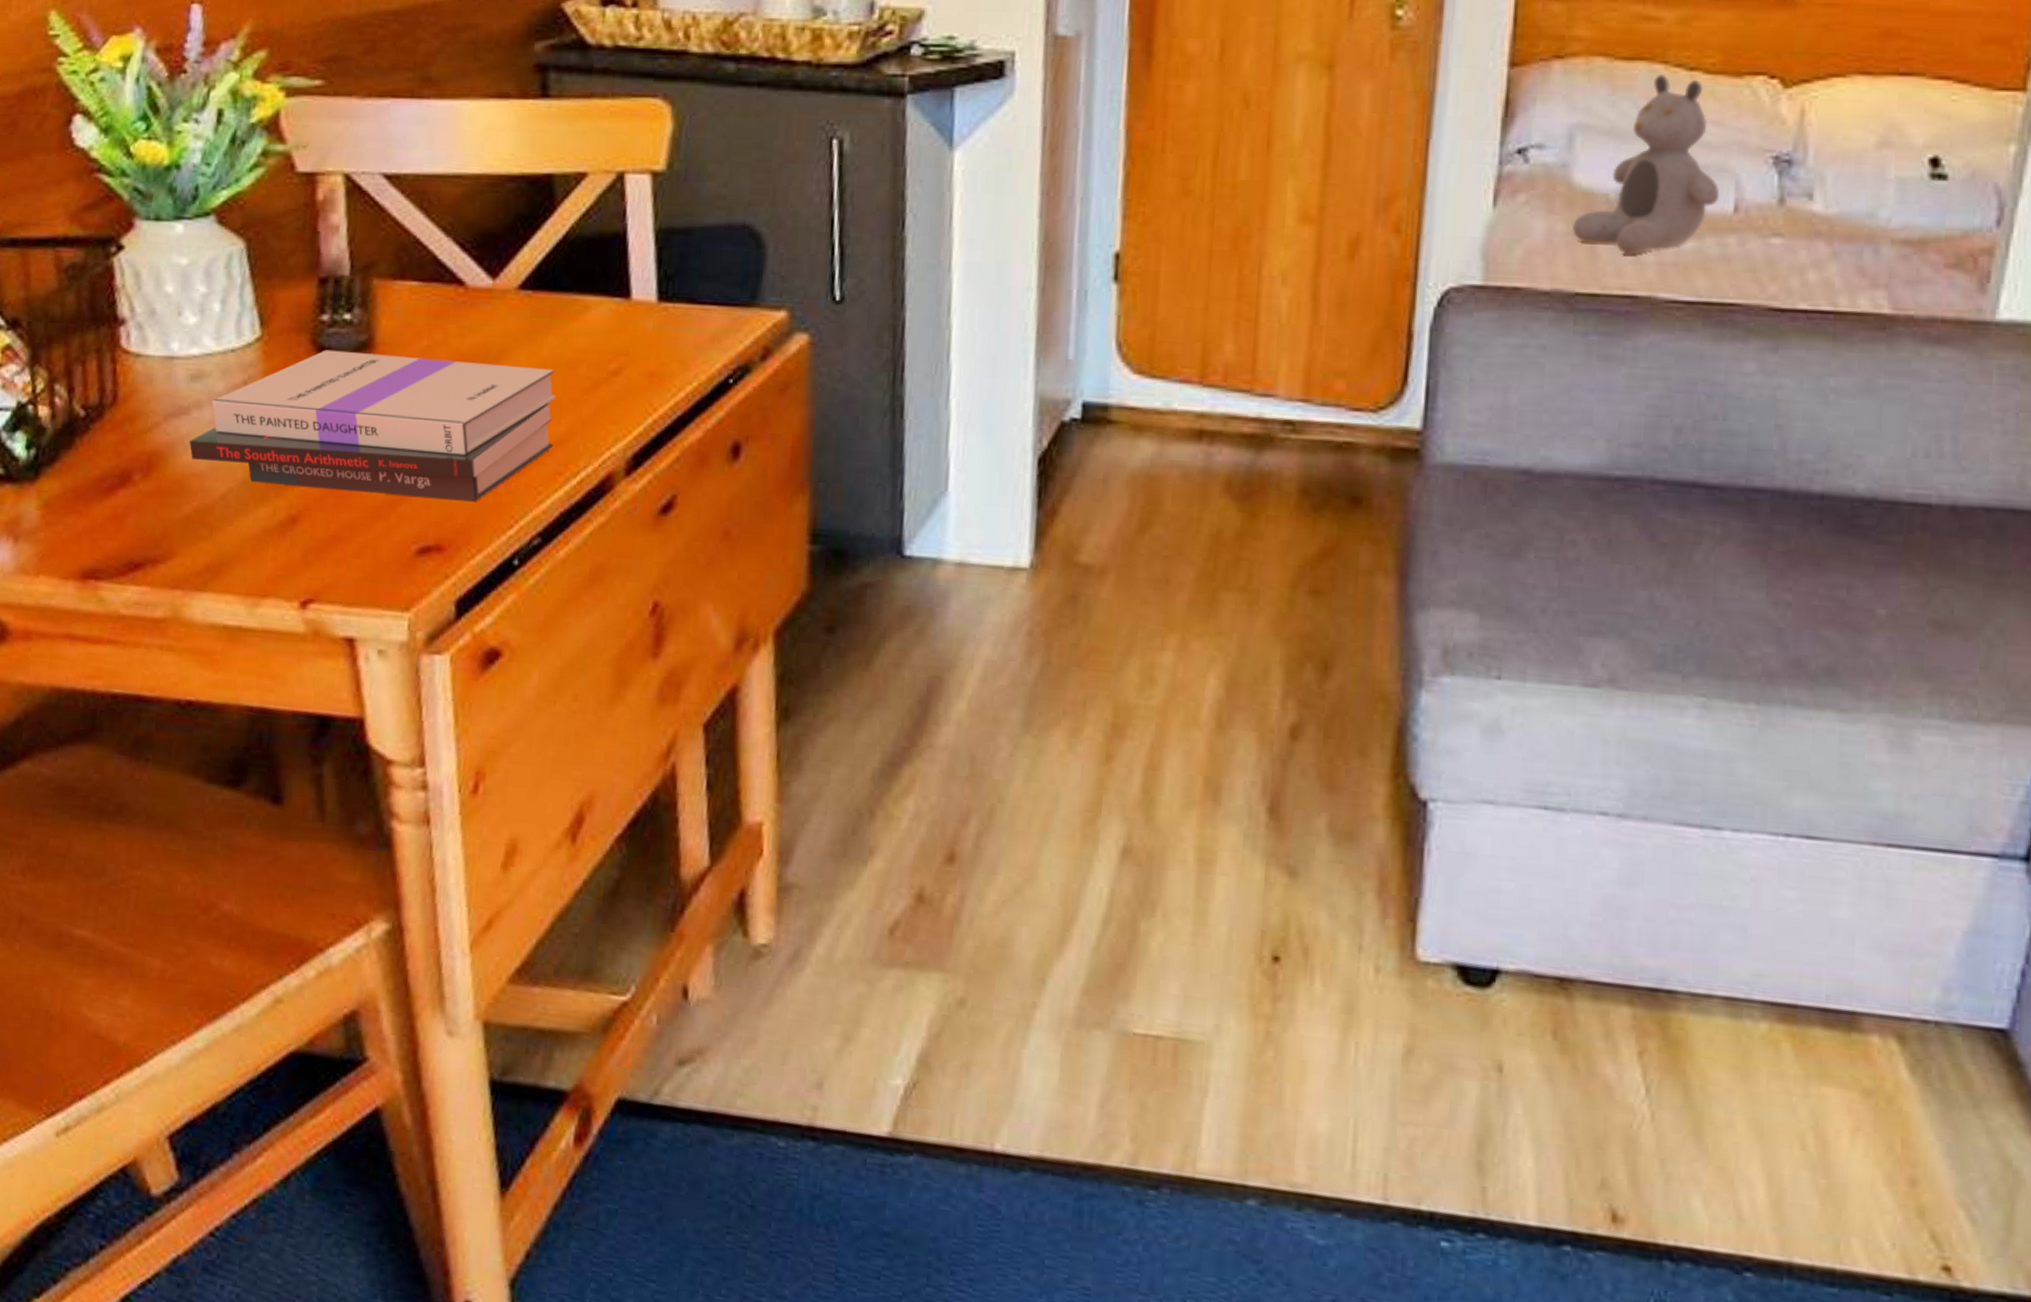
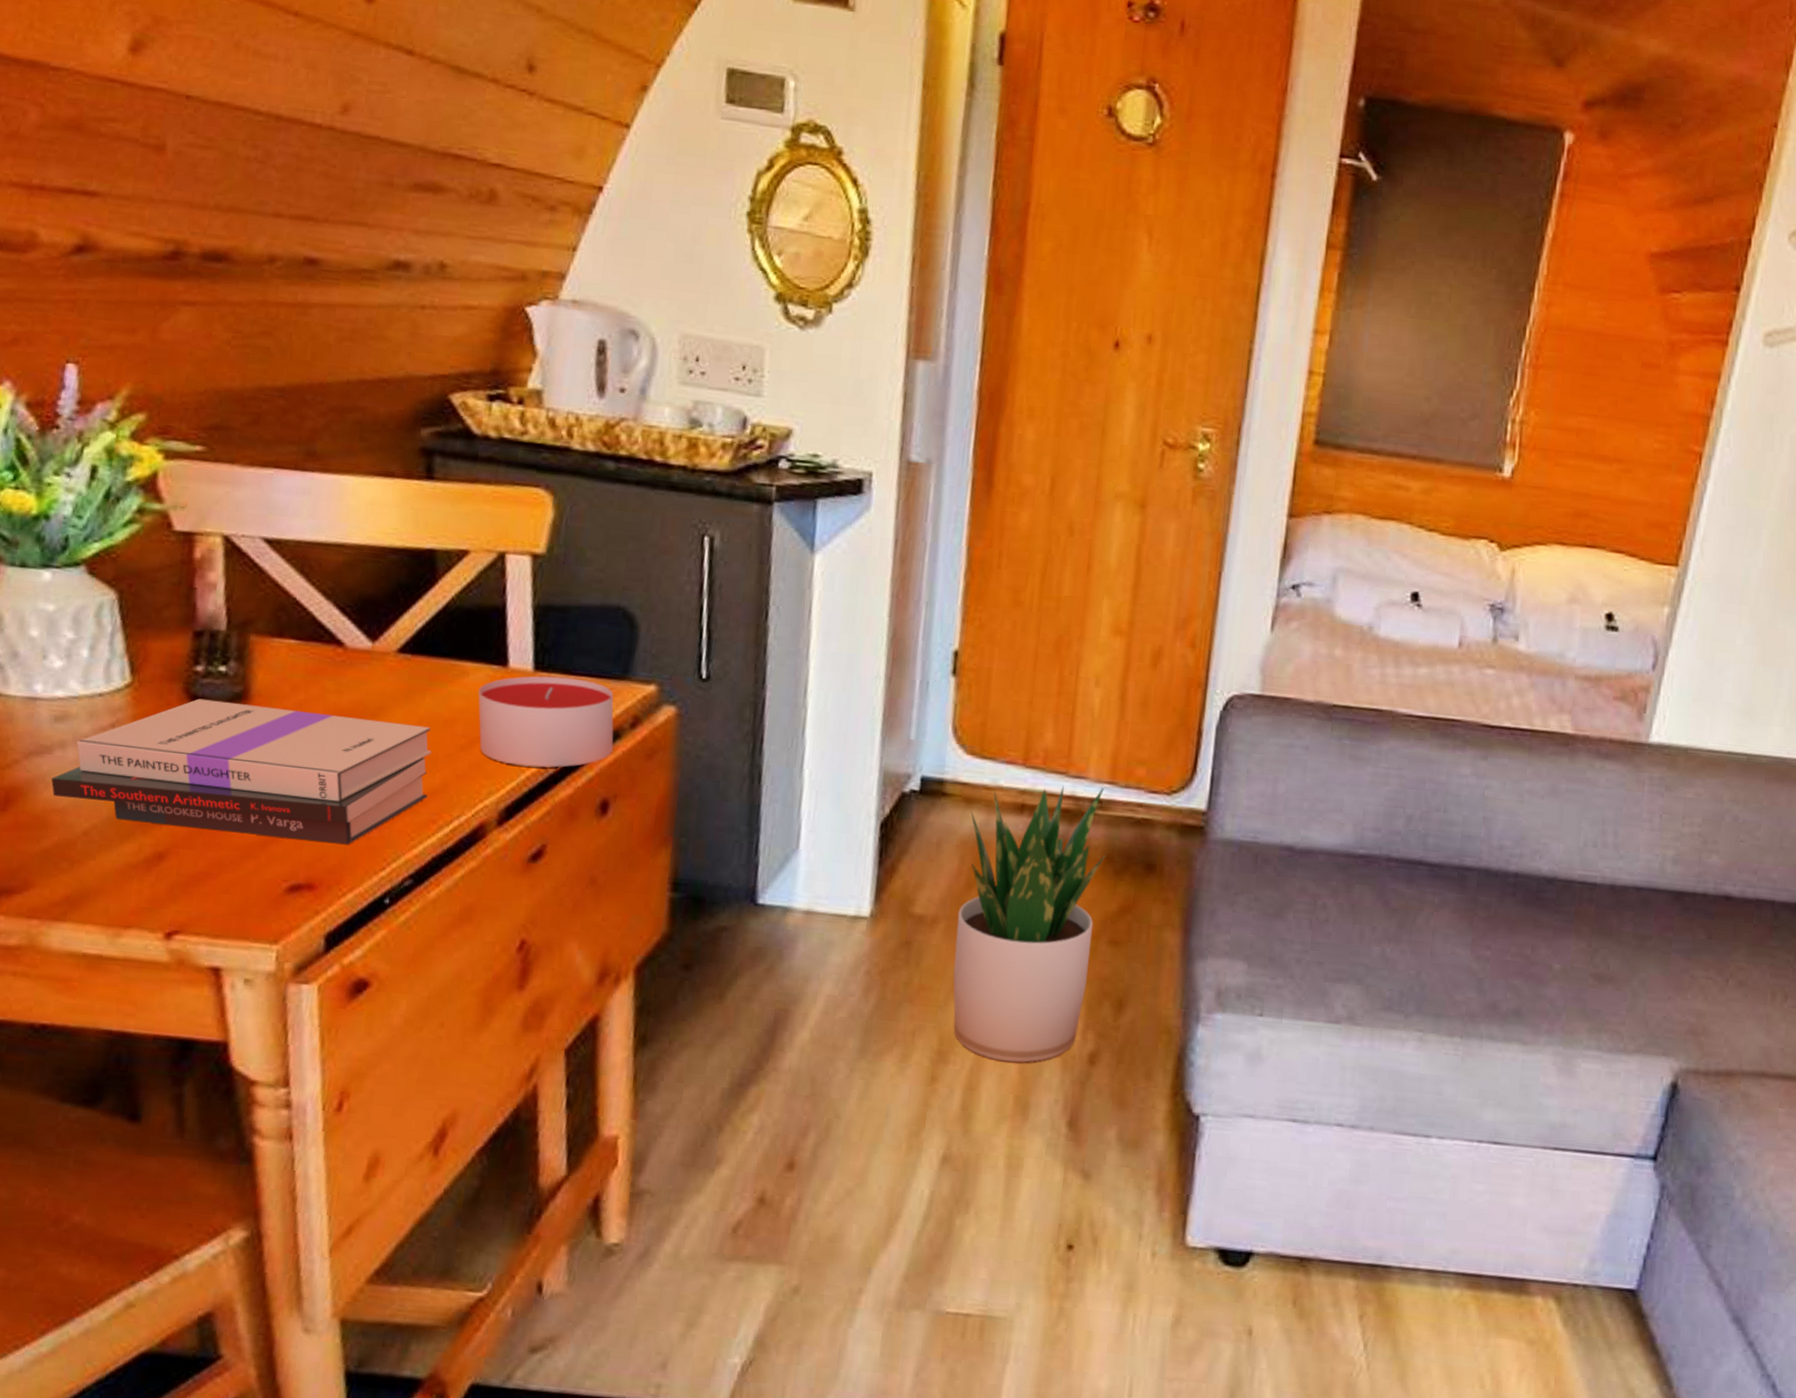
candle: none [601,306,744,410] -> present [478,676,614,768]
planter: none [1127,406,1302,738] -> present [953,786,1106,1063]
teddy bear: present [1571,75,1720,254] -> none [1332,533,1448,676]

